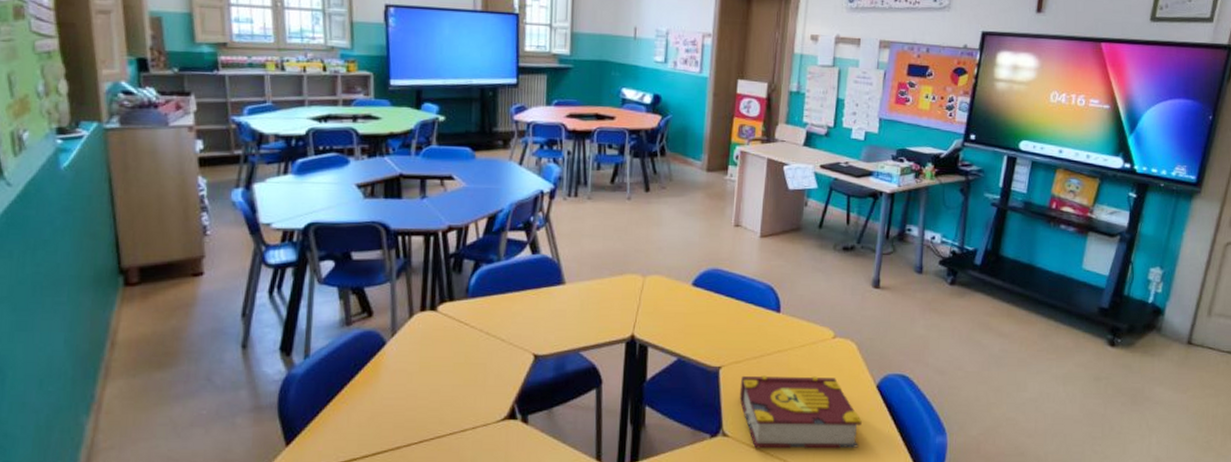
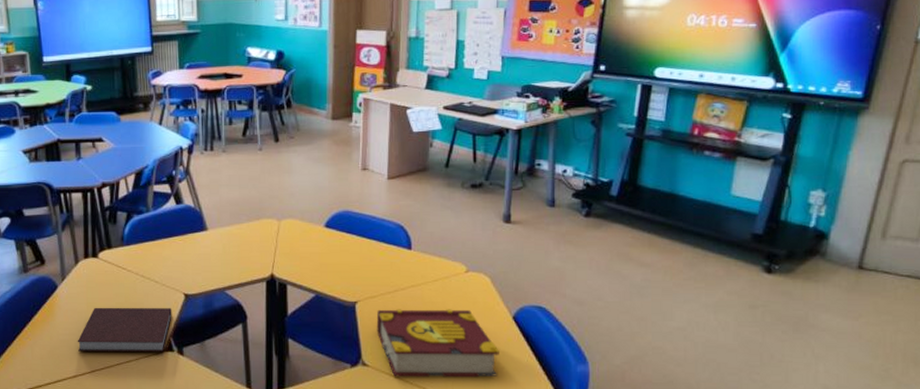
notebook: none [404,367,518,420] -> present [77,307,172,352]

